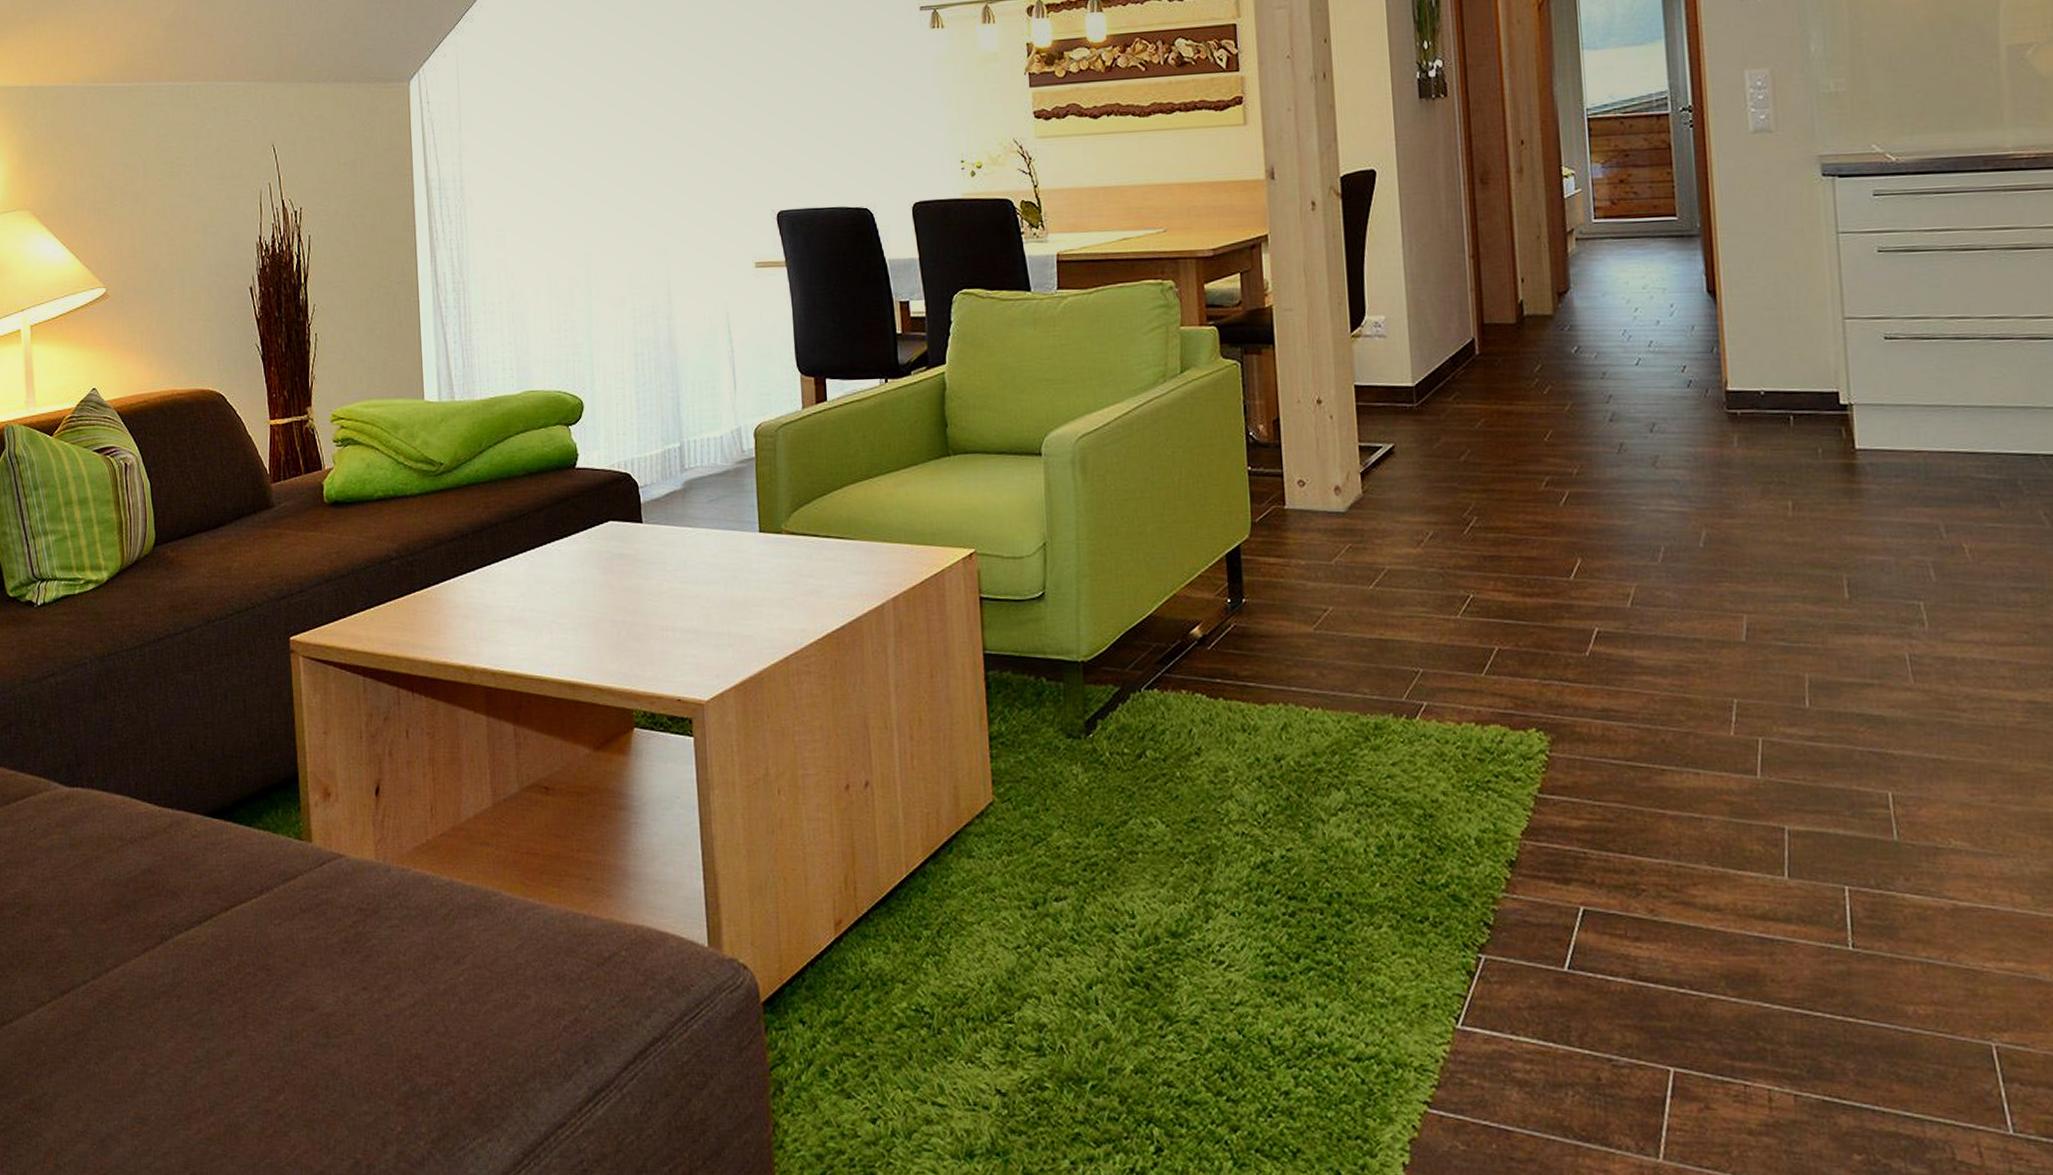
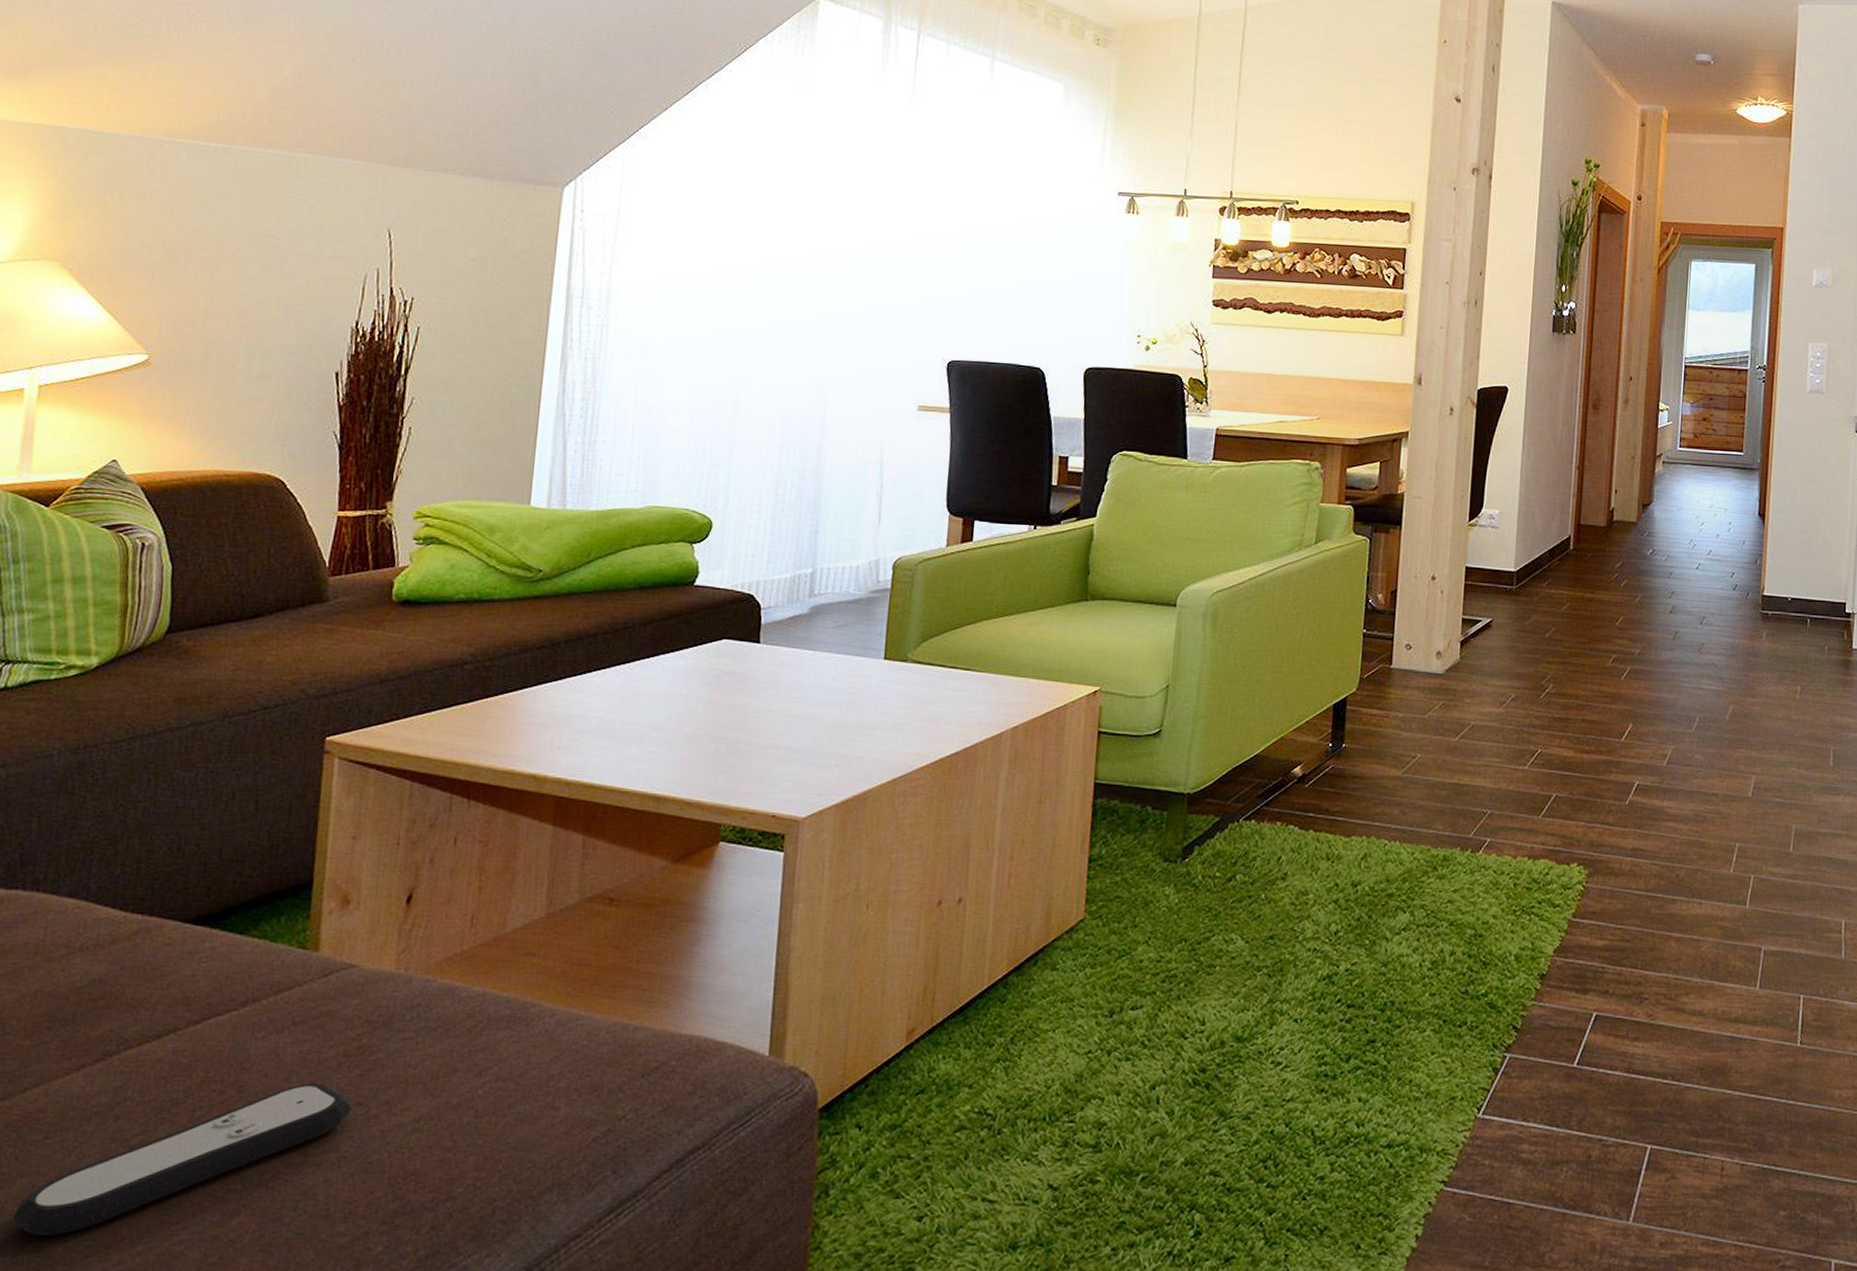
remote control: none [115,967,358,1104] -> present [13,1083,351,1236]

